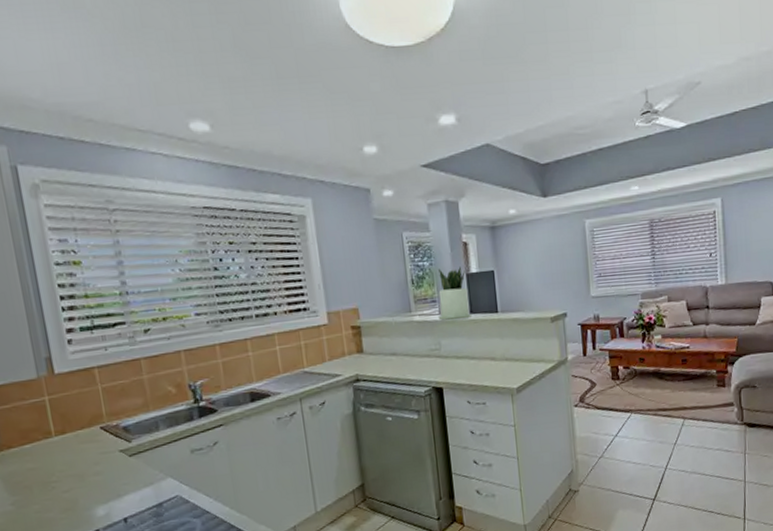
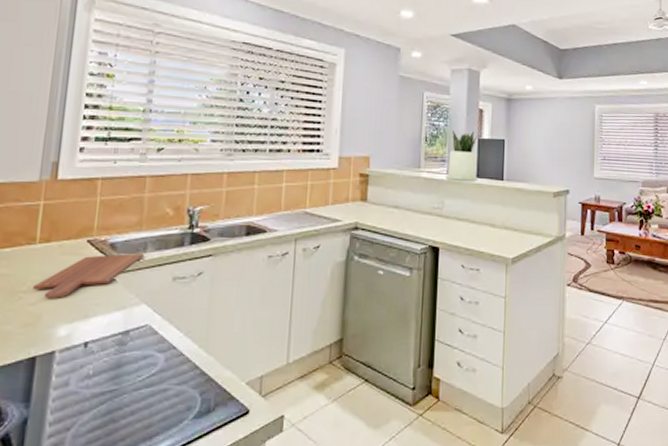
cutting board: none [62,432,159,485] -> present [33,254,145,298]

